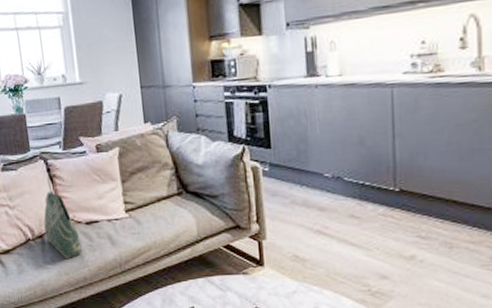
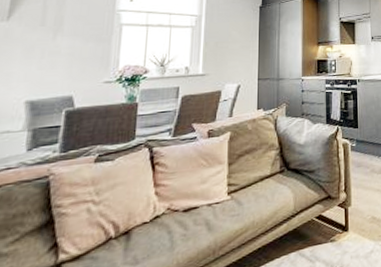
tote bag: present [43,172,82,260] -> none [132,160,174,256]

